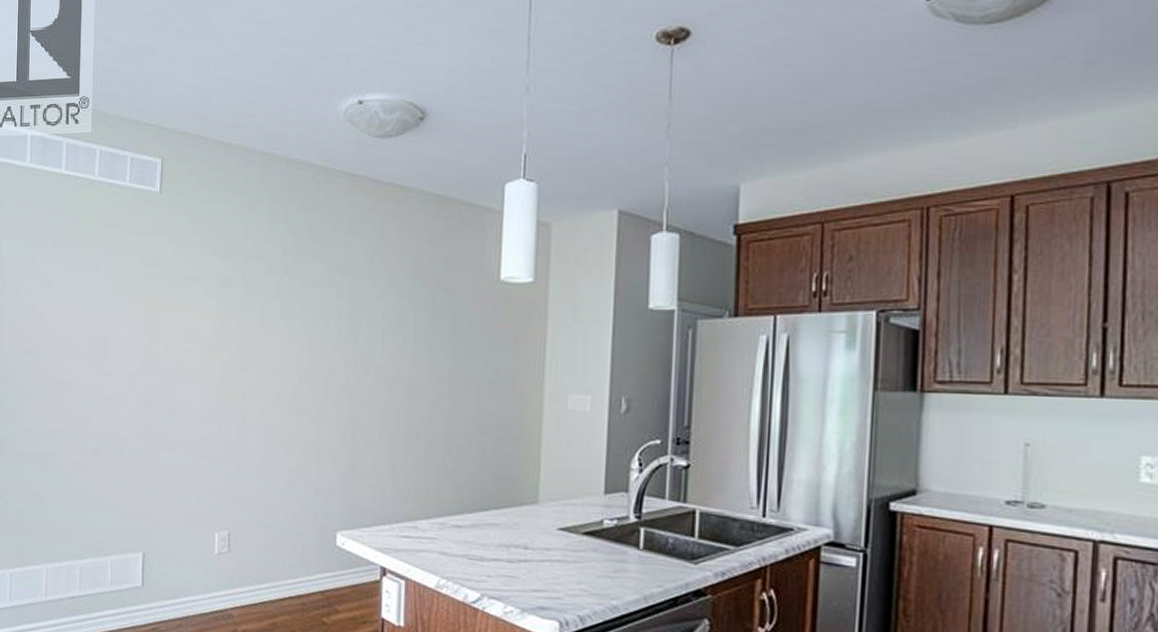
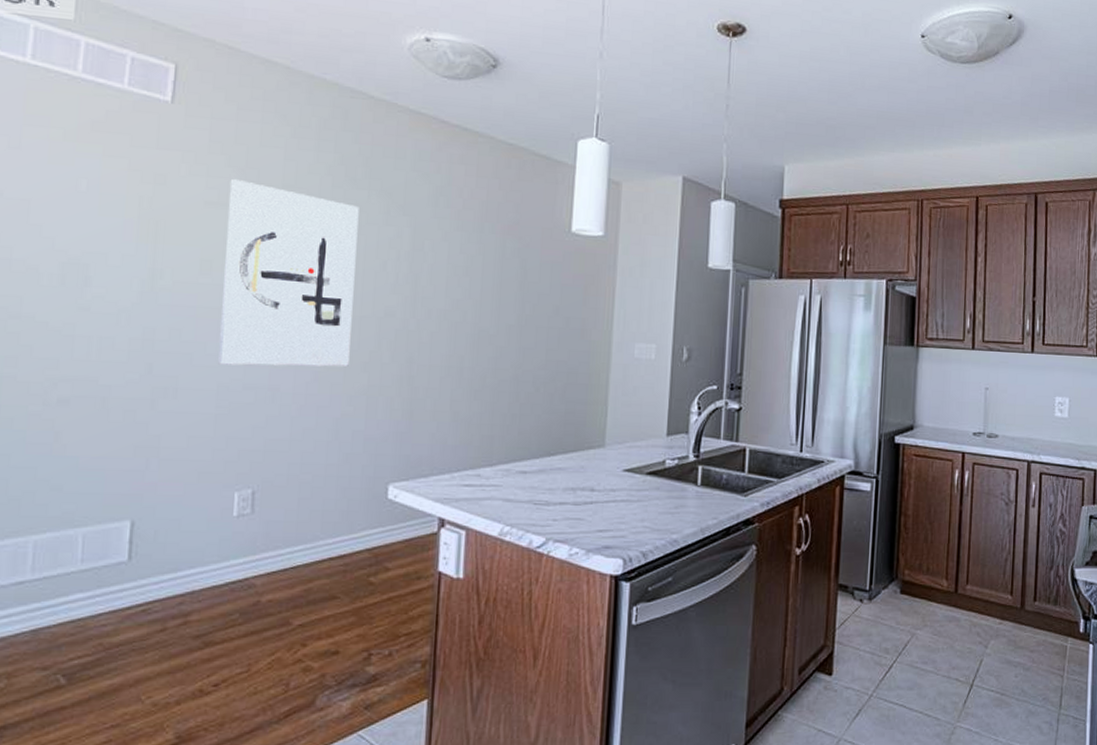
wall art: none [200,256,306,422] -> present [218,179,359,367]

